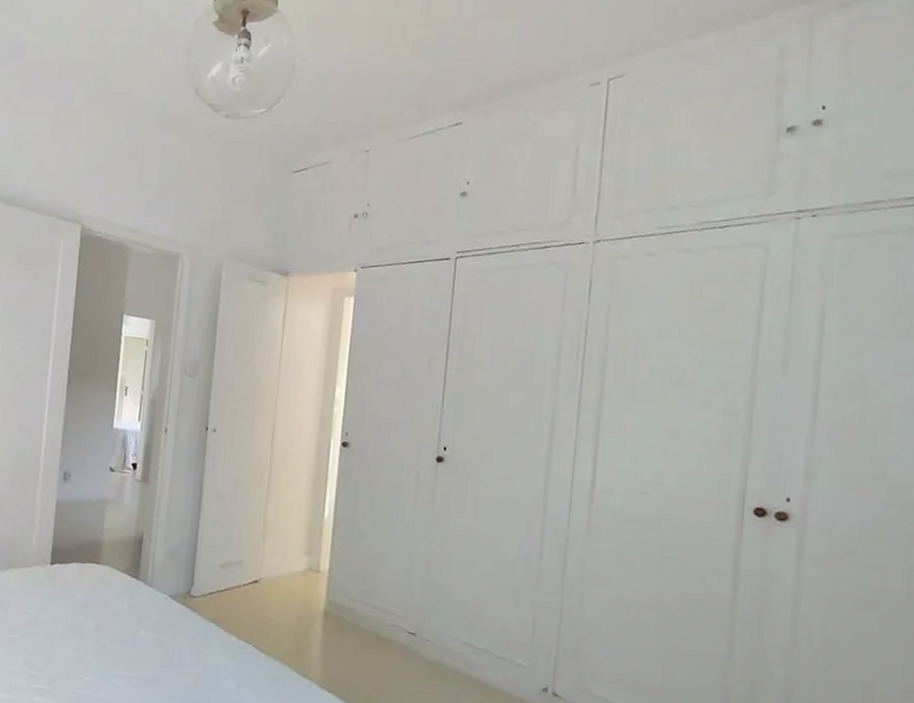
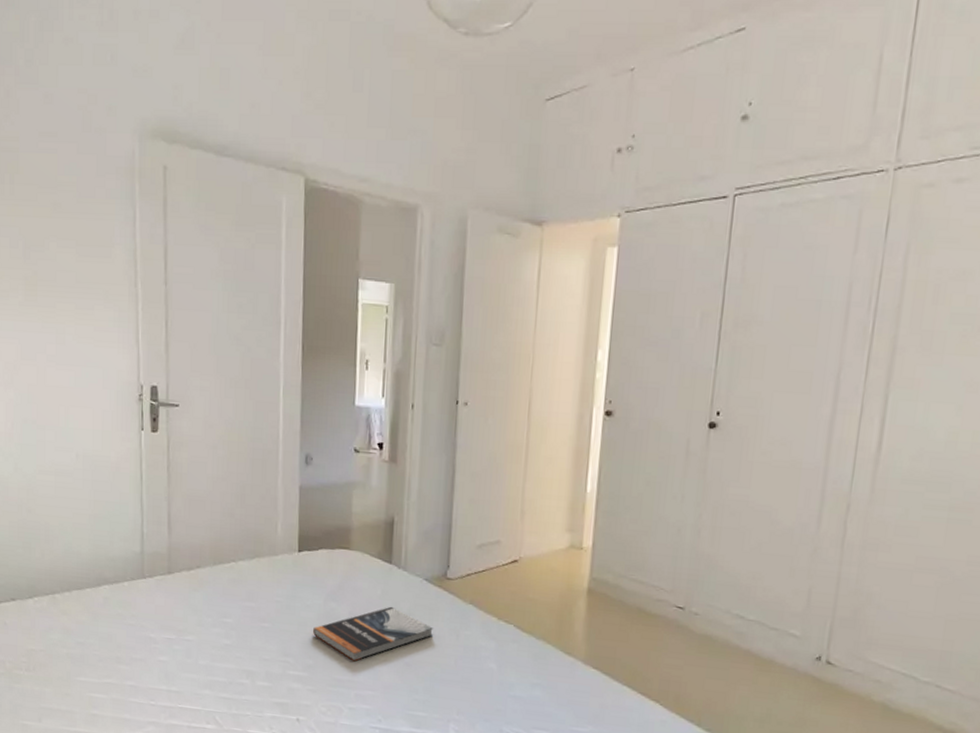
book: none [58,621,175,677] -> present [312,606,433,662]

